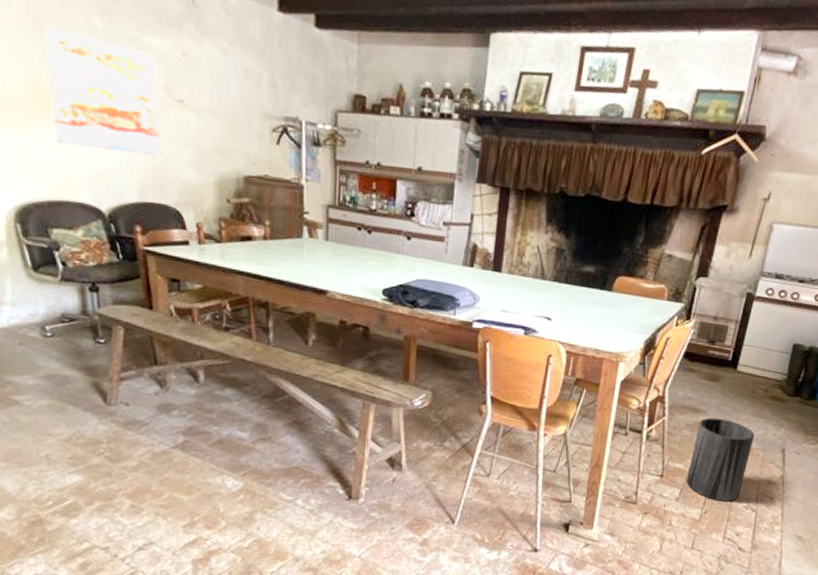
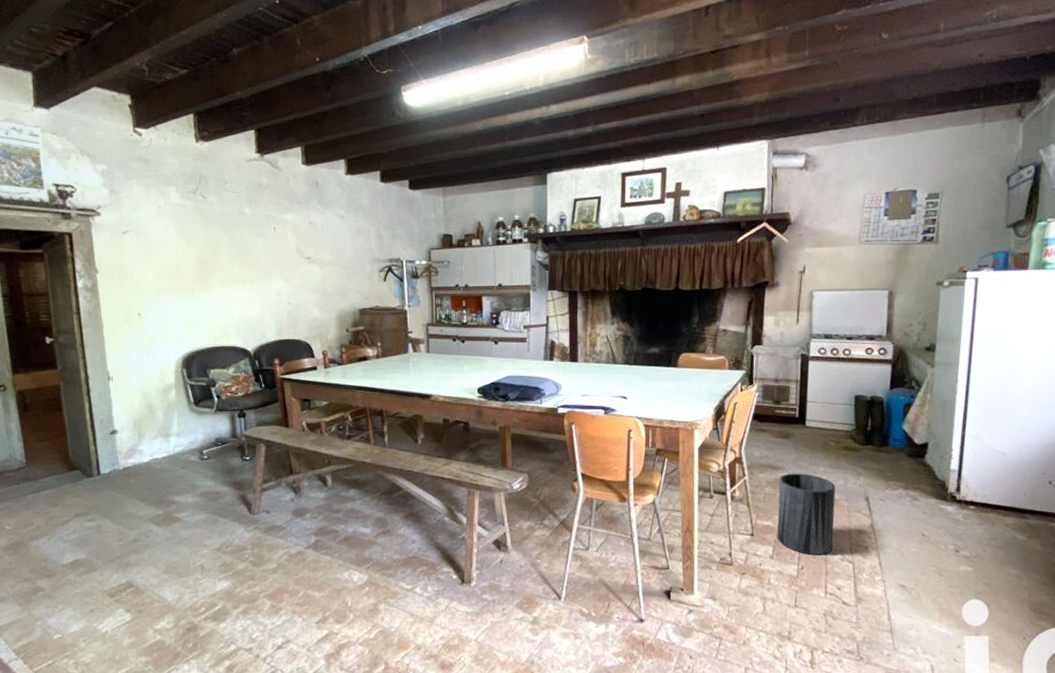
wall art: present [44,24,162,156] -> none [208,216,295,303]

